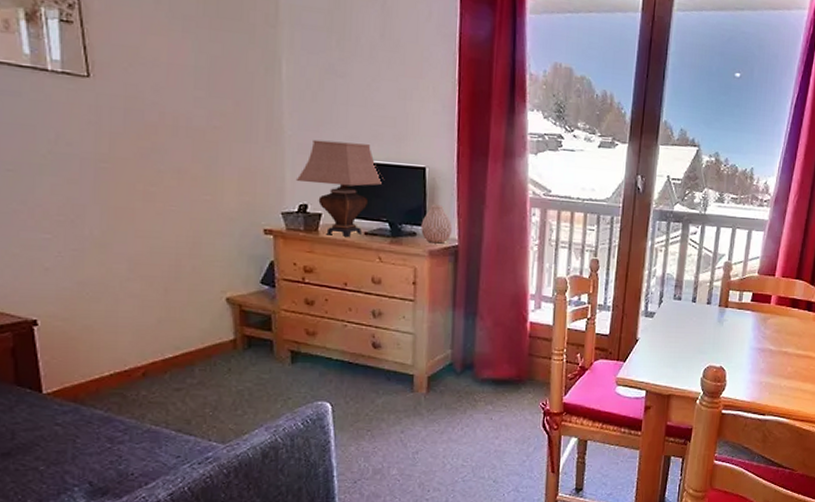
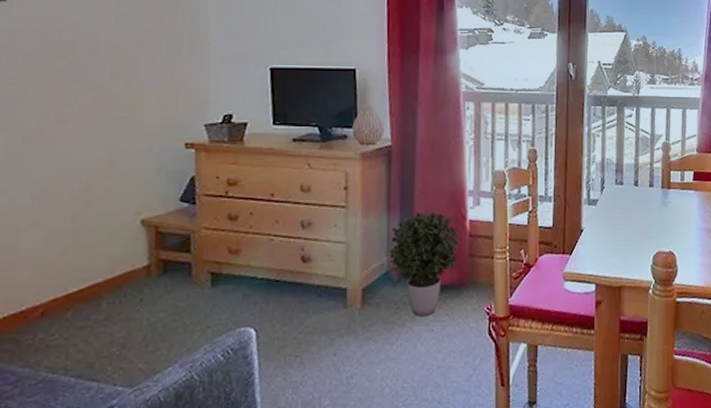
table lamp: present [295,139,385,237] -> none [220,48,314,144]
potted plant: none [454,311,520,407] -> present [389,212,460,317]

